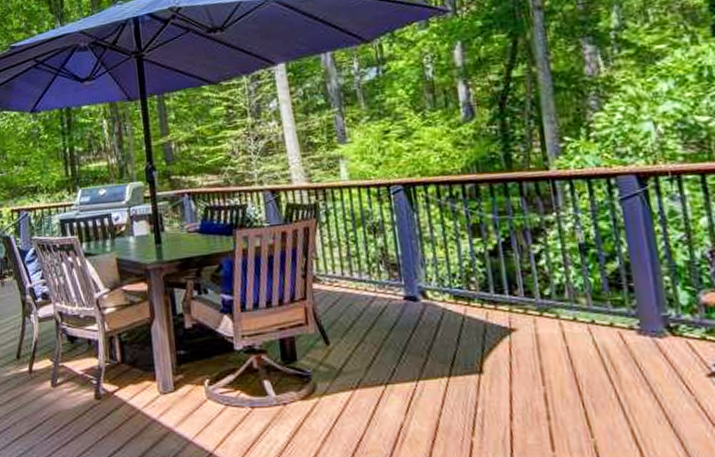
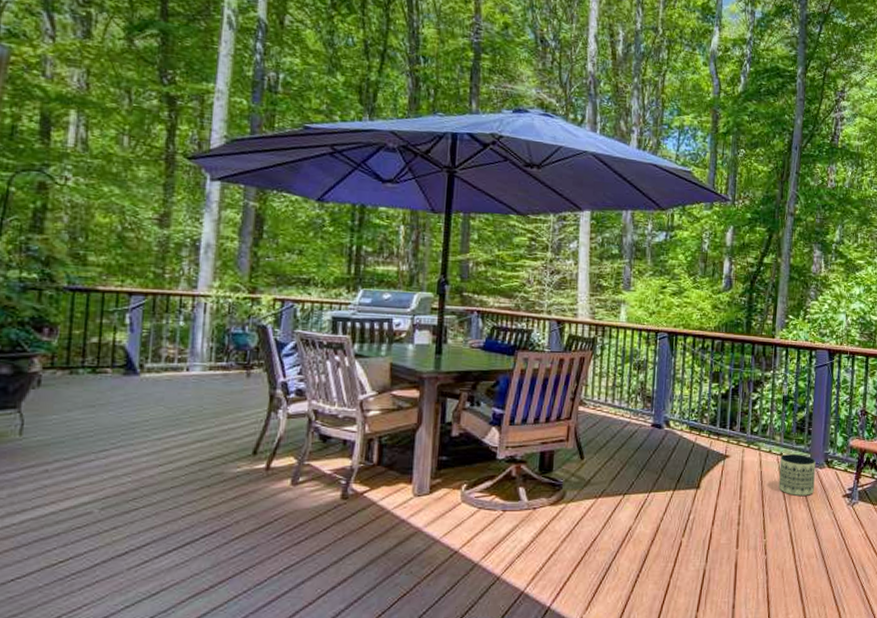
planter: none [592,319,657,378] -> present [778,453,816,496]

